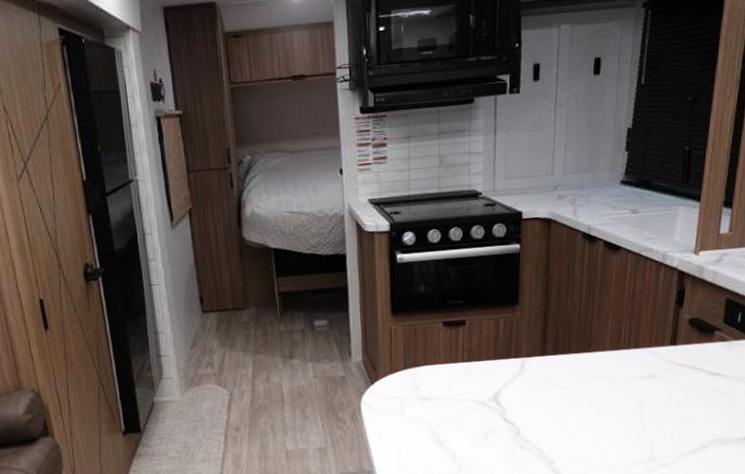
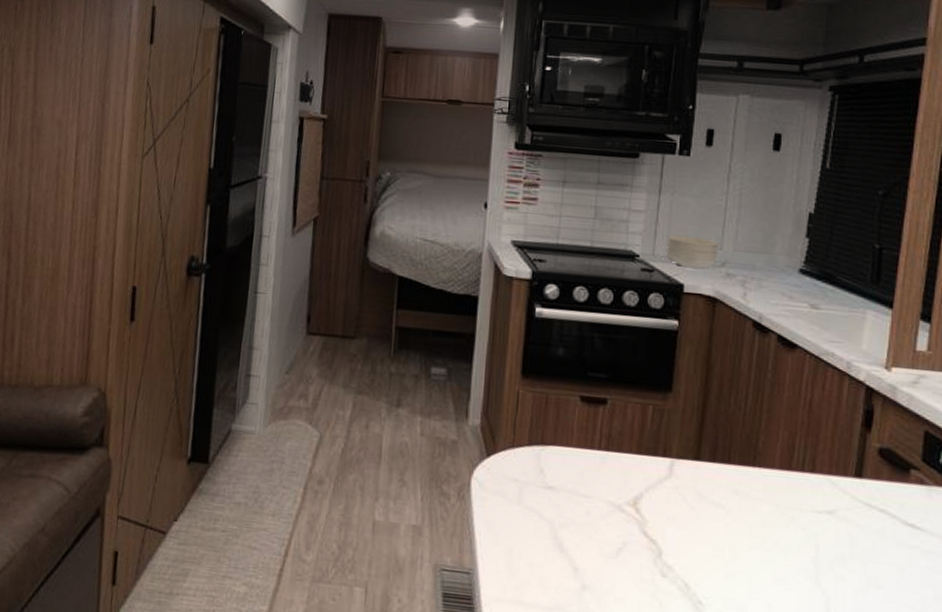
bowl: none [504,167,550,197] -> present [666,235,719,270]

